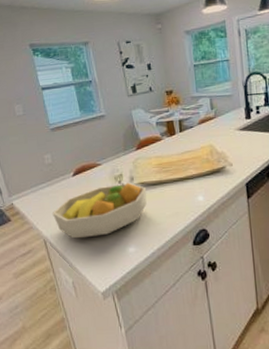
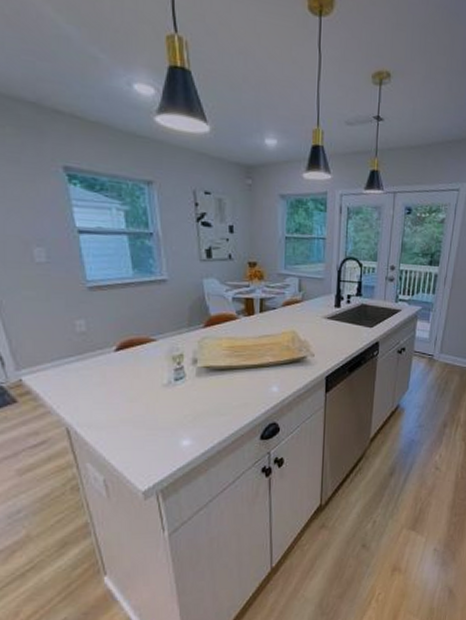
fruit bowl: present [52,182,147,239] -> none [81,365,213,428]

